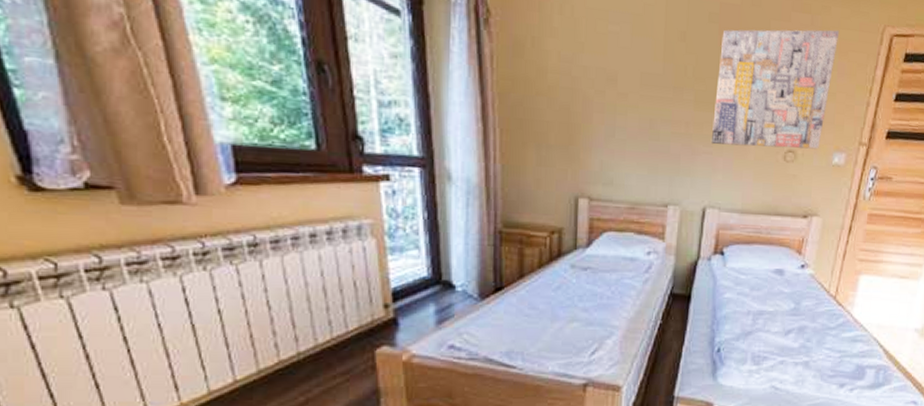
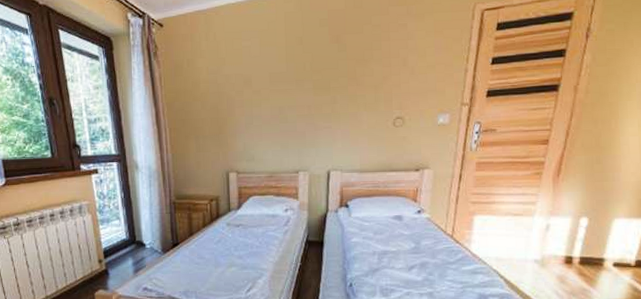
wall art: present [711,29,840,149] -> none [329,14,434,121]

